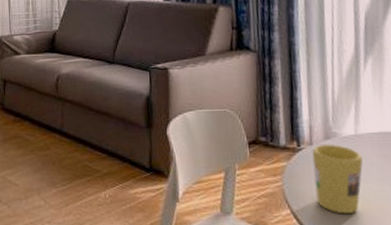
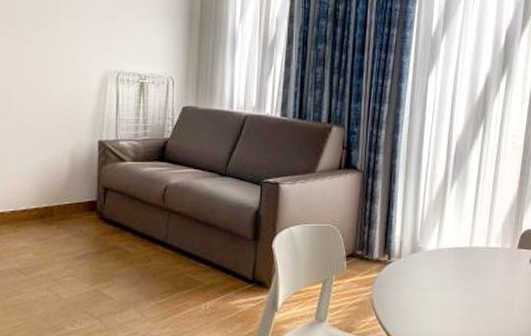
mug: present [312,145,363,214] -> none [399,258,440,319]

